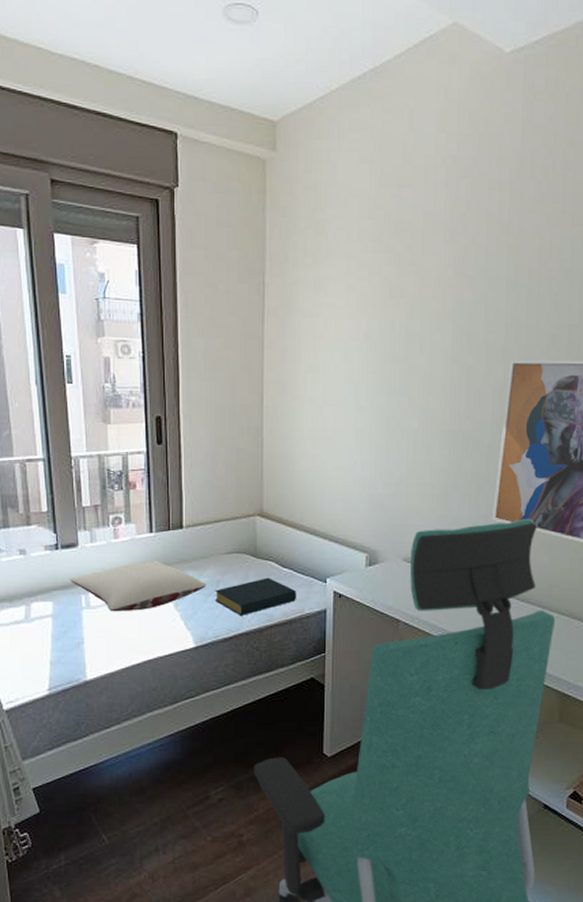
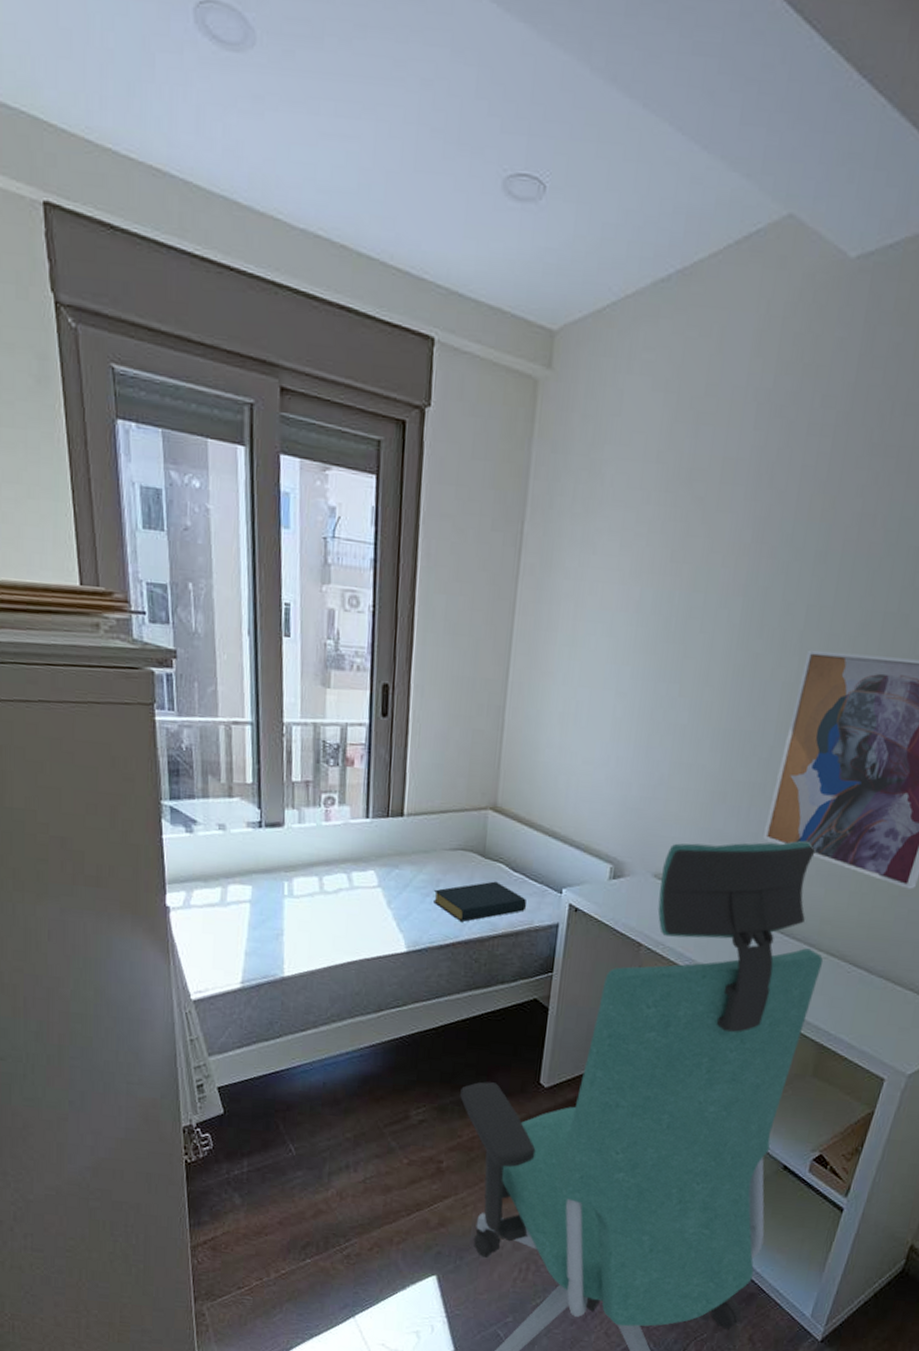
pillow: present [70,559,207,612] -> none [273,849,426,905]

